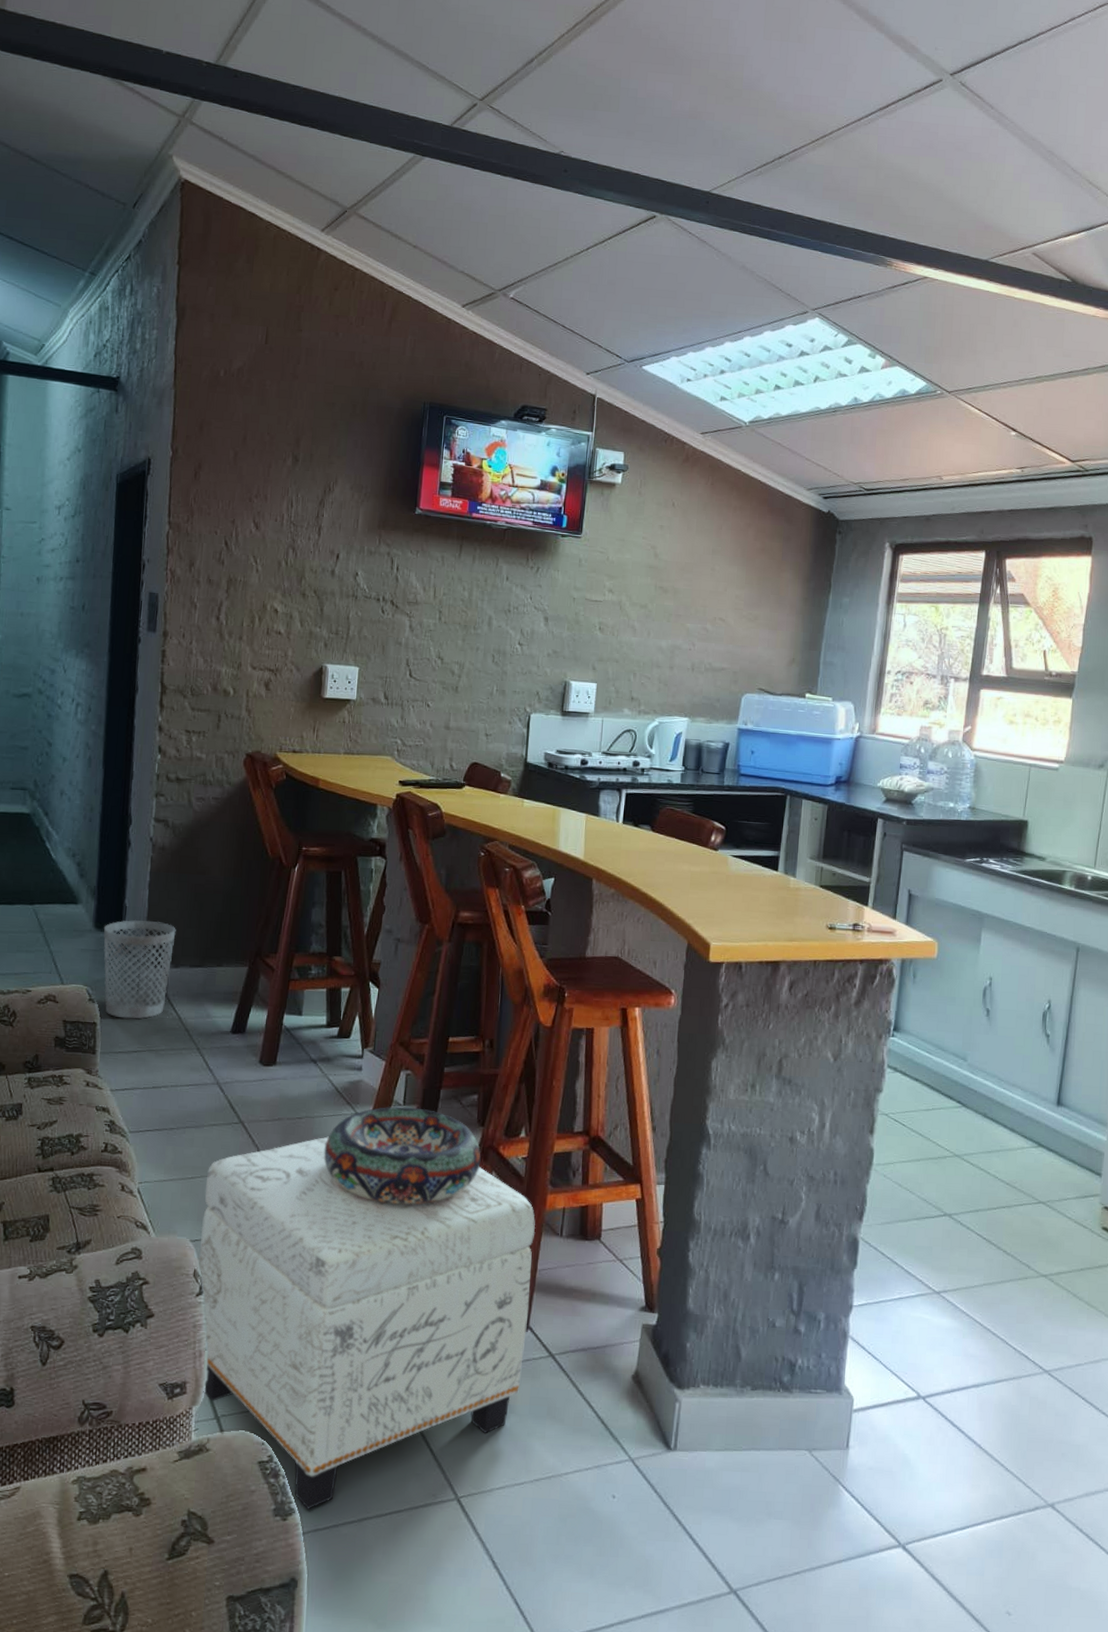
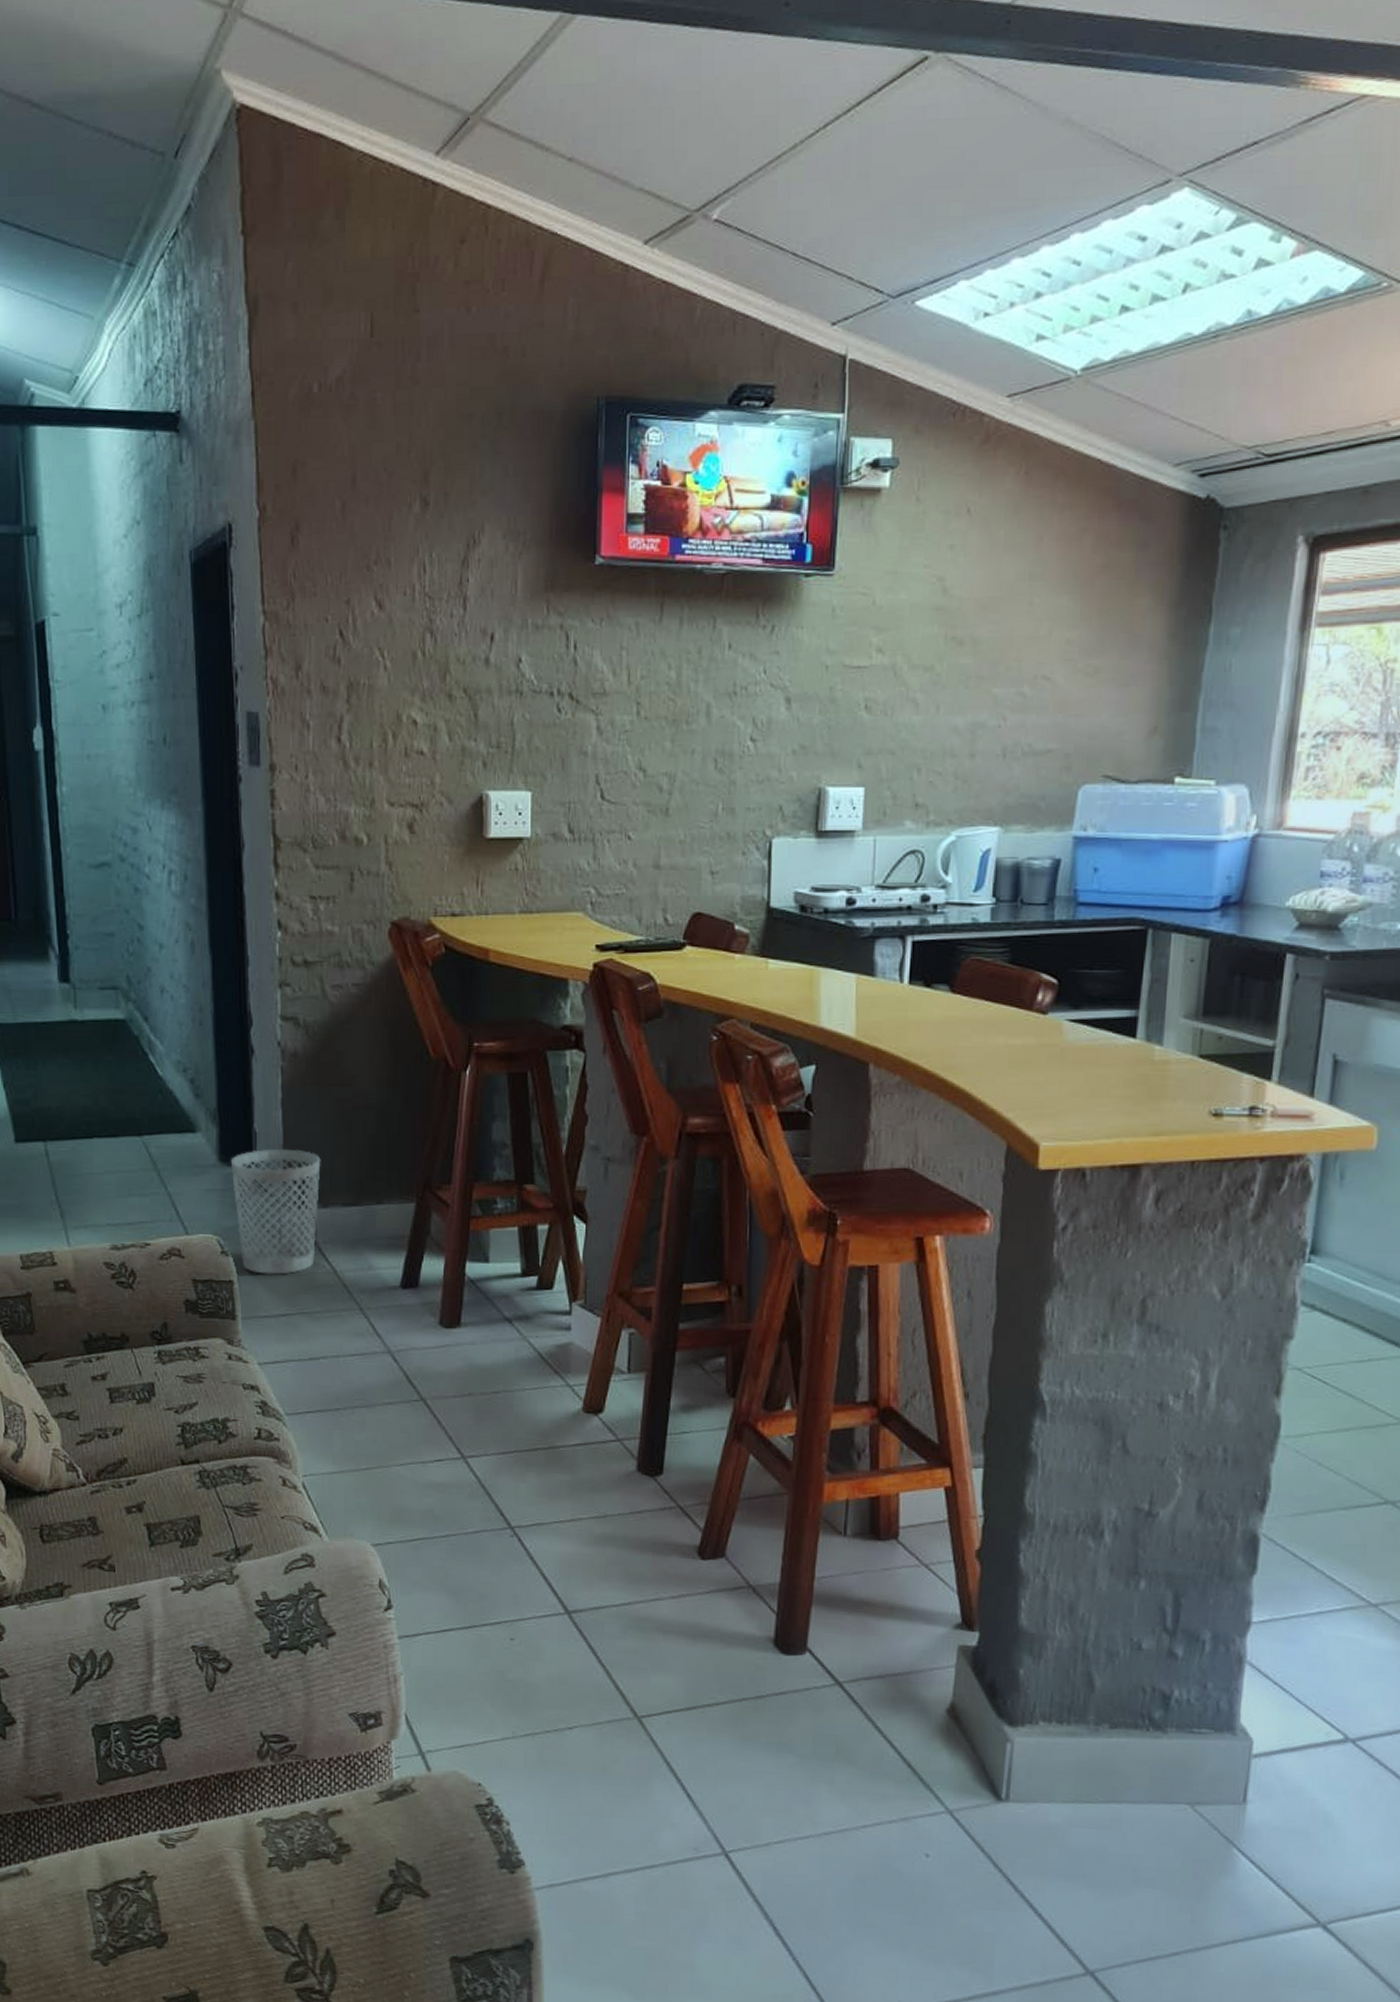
ottoman: present [197,1136,536,1509] -> none [383,1414,811,1861]
decorative bowl: present [324,1106,481,1205] -> none [530,1375,734,1498]

